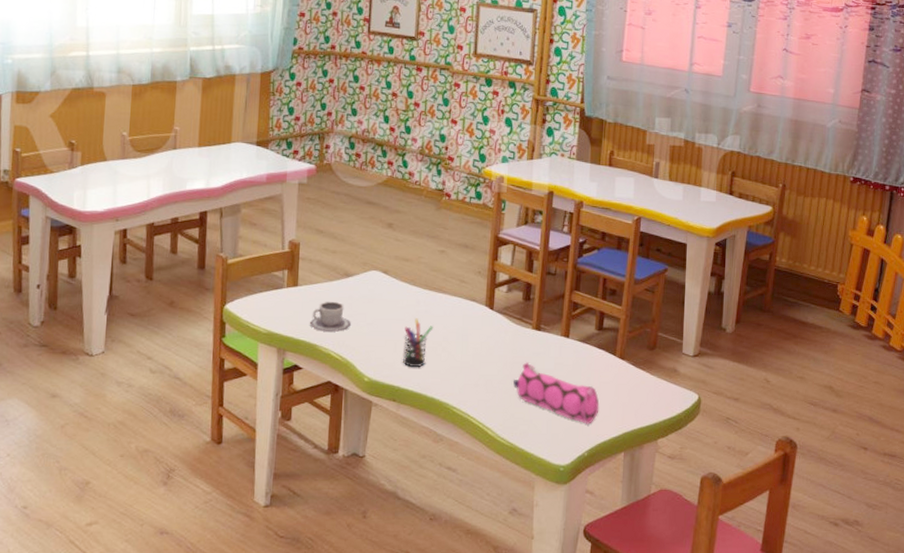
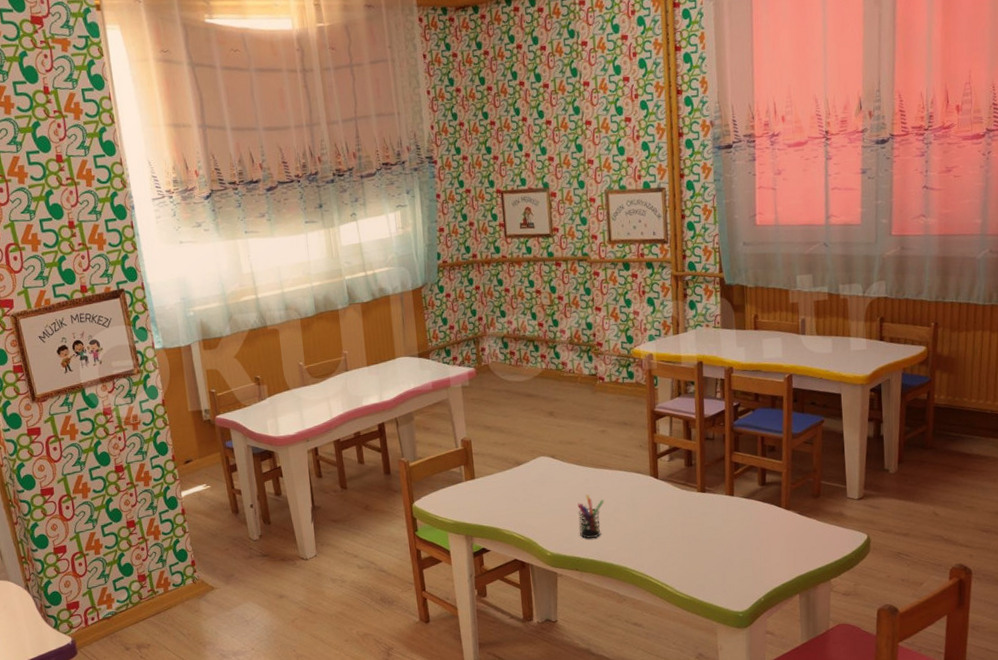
cup: present [310,301,352,332] -> none [491,488,529,516]
pencil case: present [513,362,600,424] -> none [685,522,771,573]

